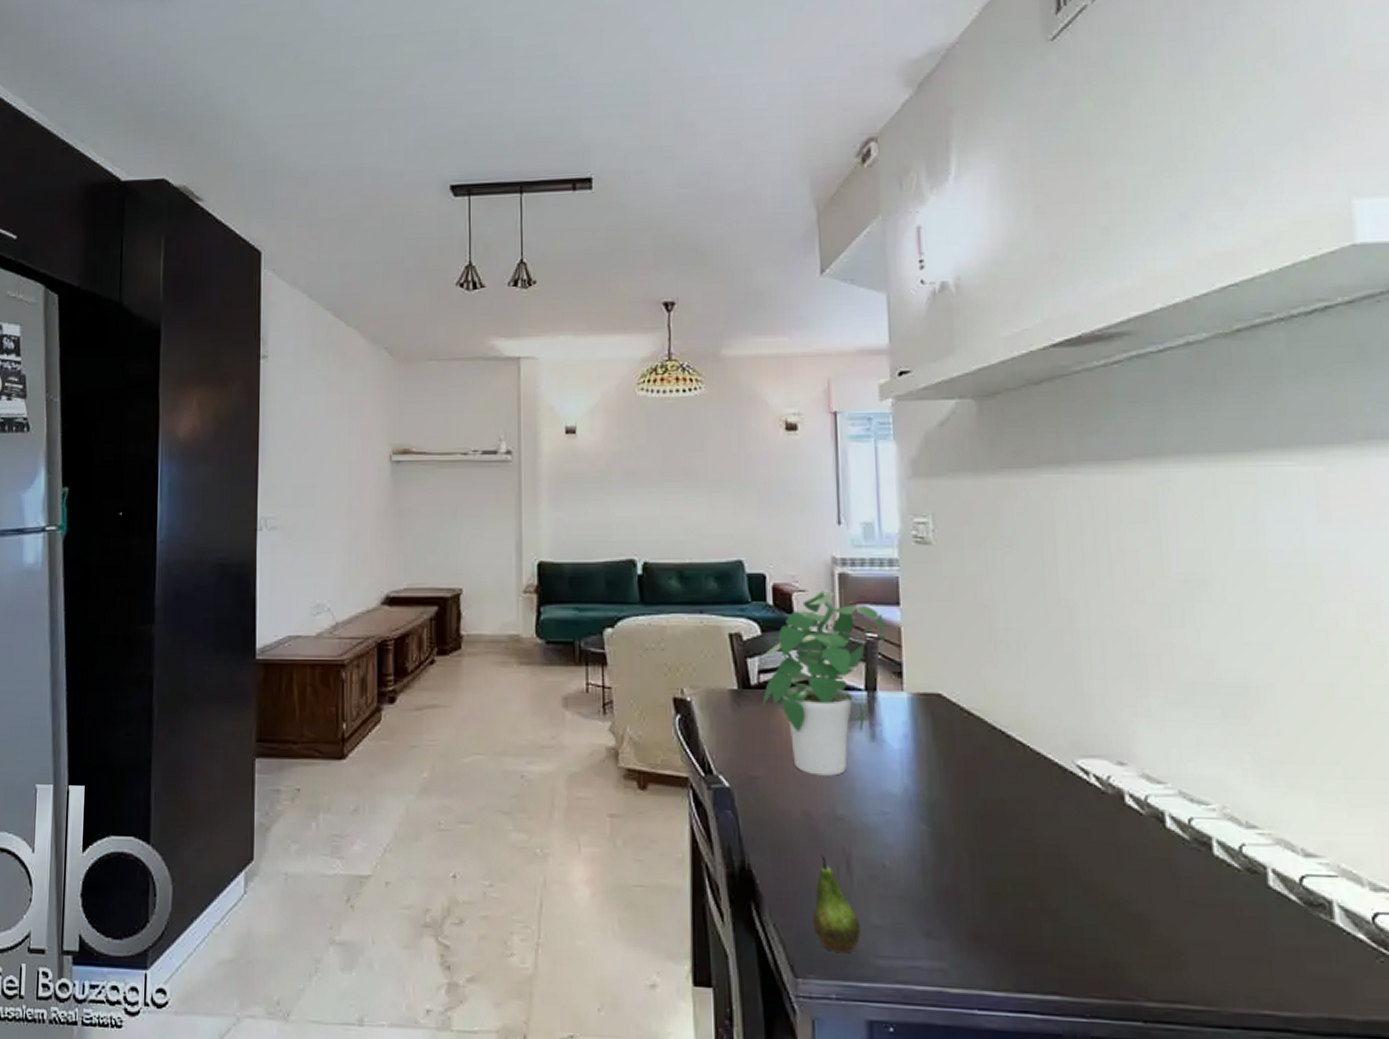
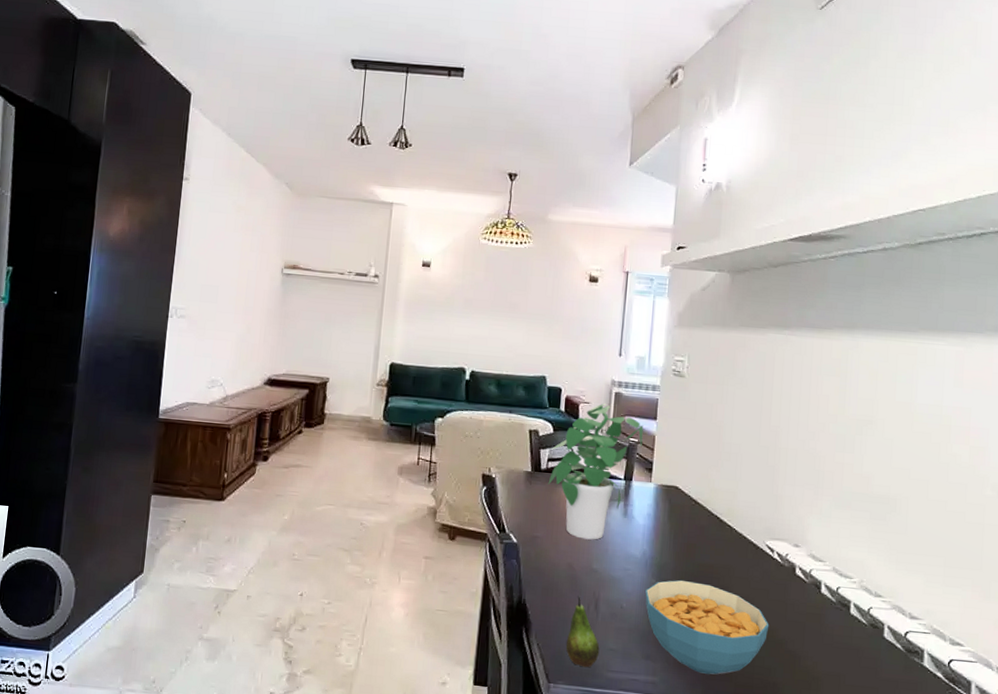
cereal bowl: none [914,822,1098,954] -> present [645,579,770,675]

